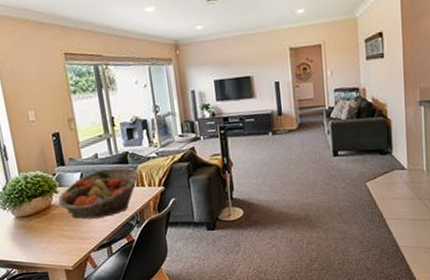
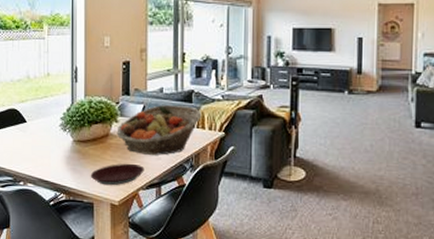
plate: none [39,229,93,254] -> present [90,163,144,186]

